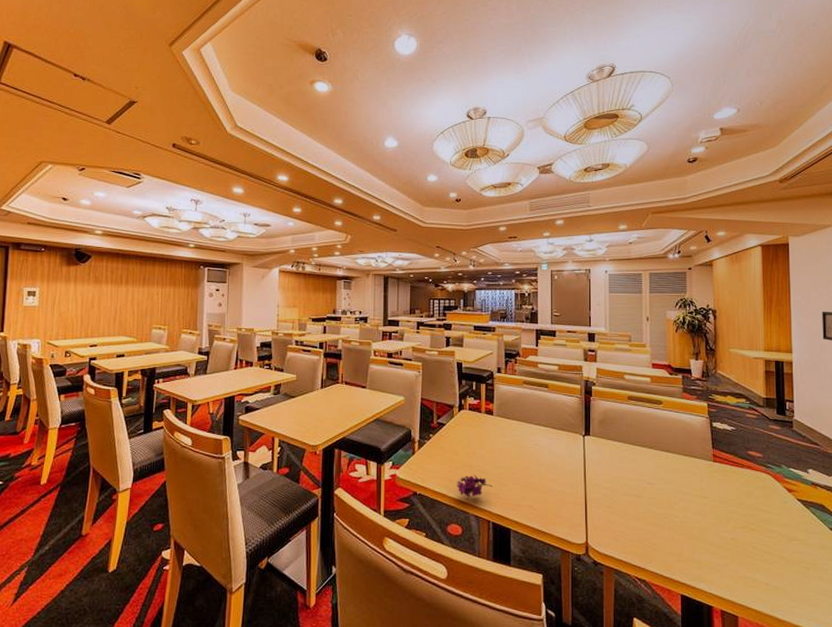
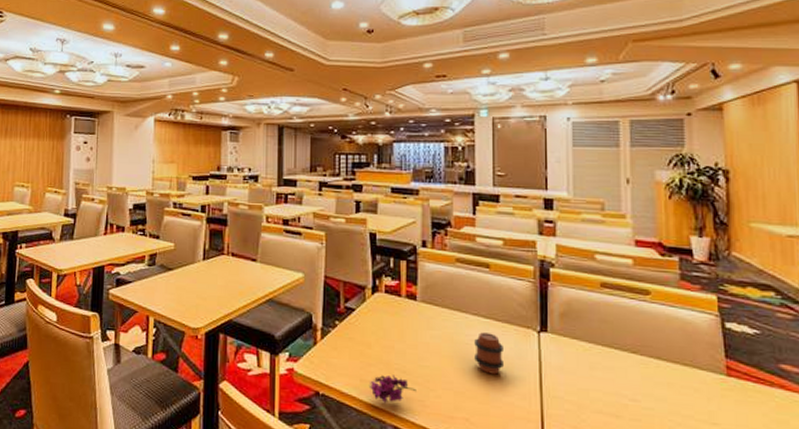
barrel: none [537,438,558,470] -> present [474,332,503,375]

